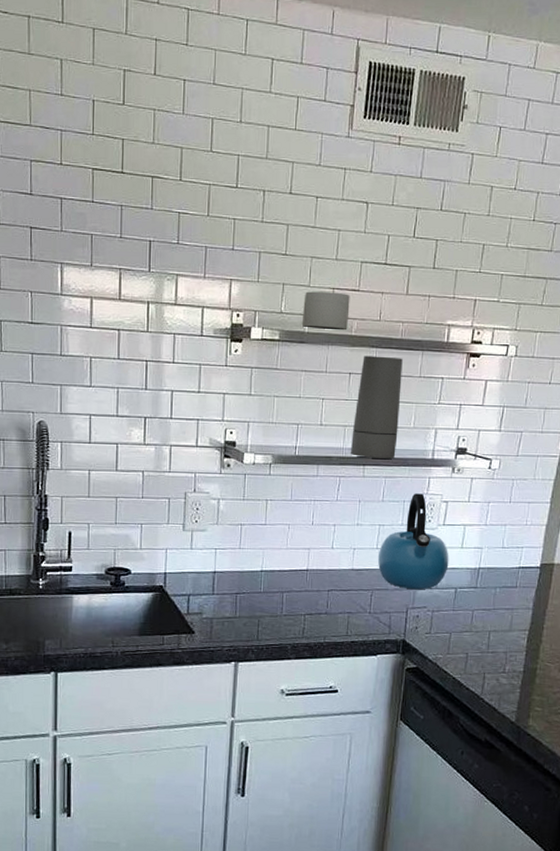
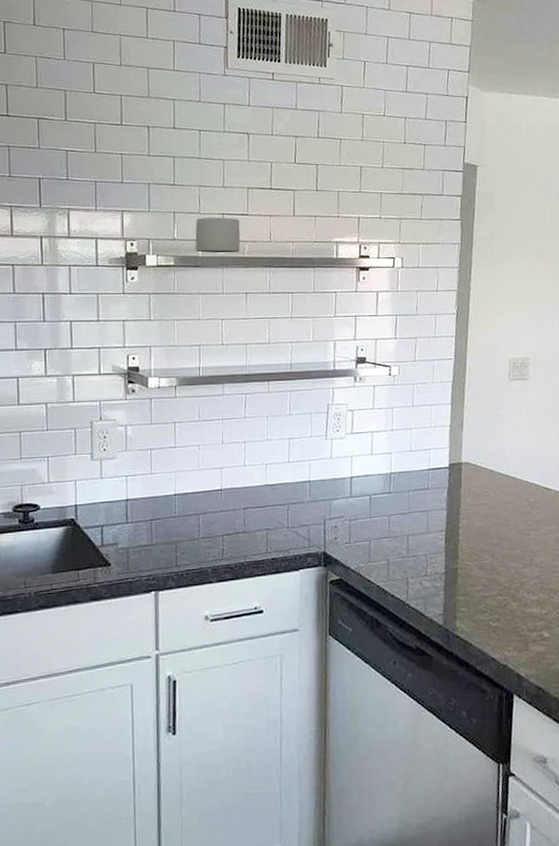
canister: present [351,355,403,459] -> none [253,275,299,374]
kettle: present [377,493,449,590] -> none [290,404,361,500]

